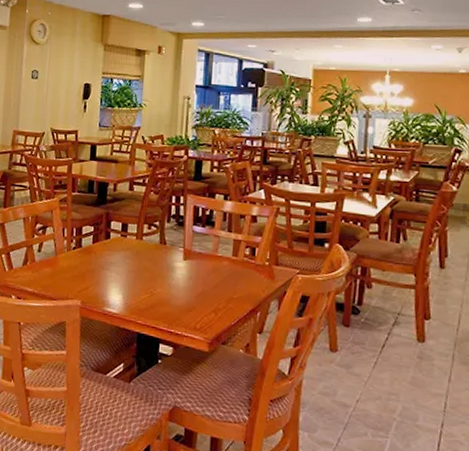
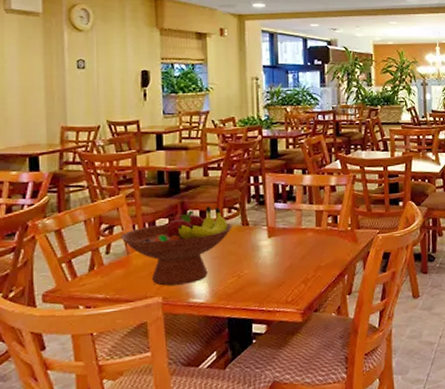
fruit bowl: none [51,220,151,293] -> present [121,206,233,286]

